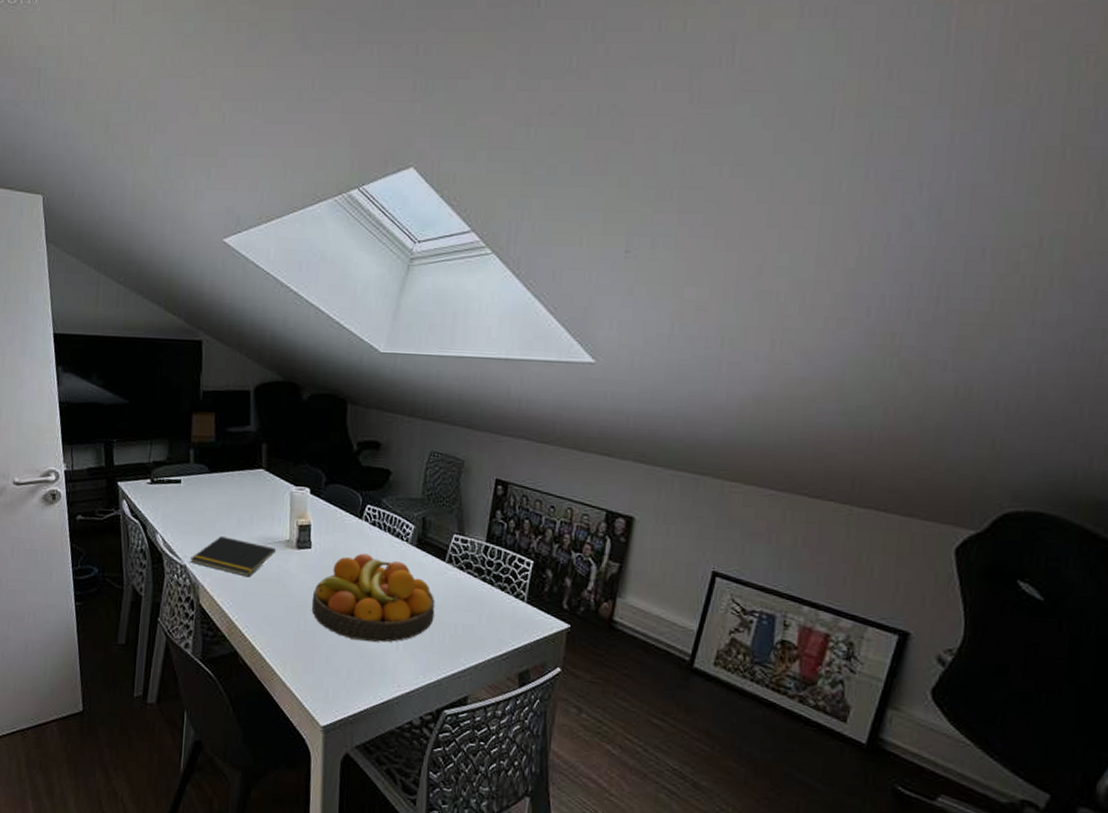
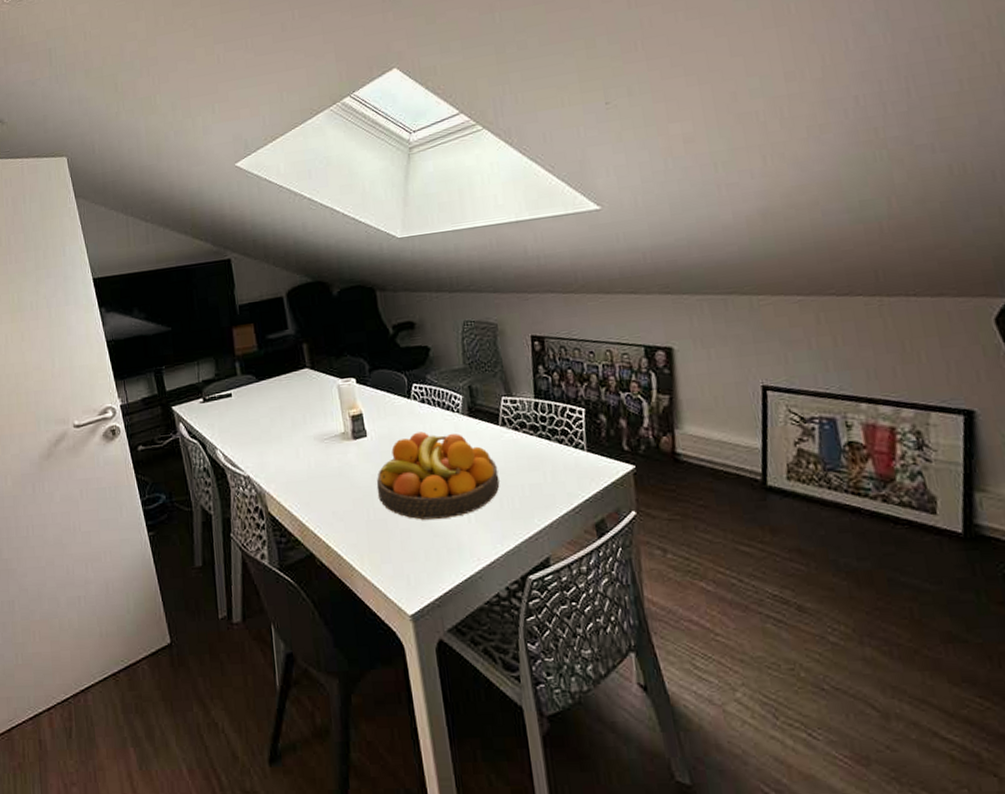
notepad: present [190,536,277,577] -> none [253,440,334,477]

